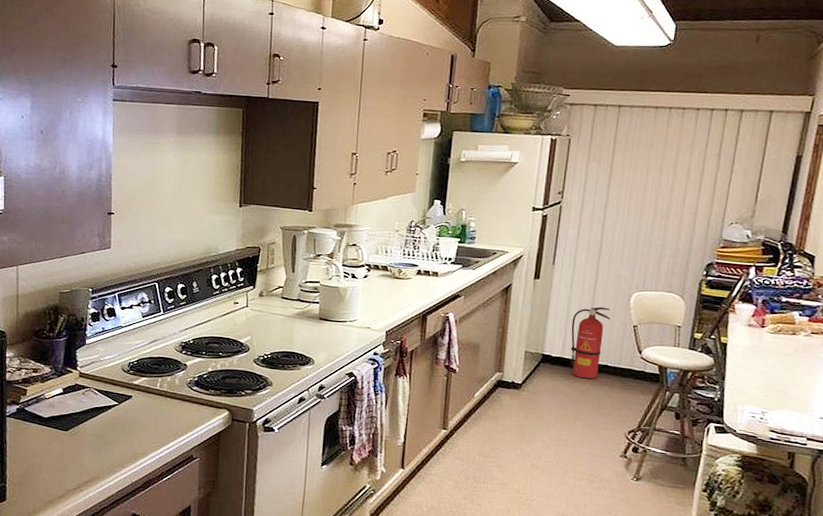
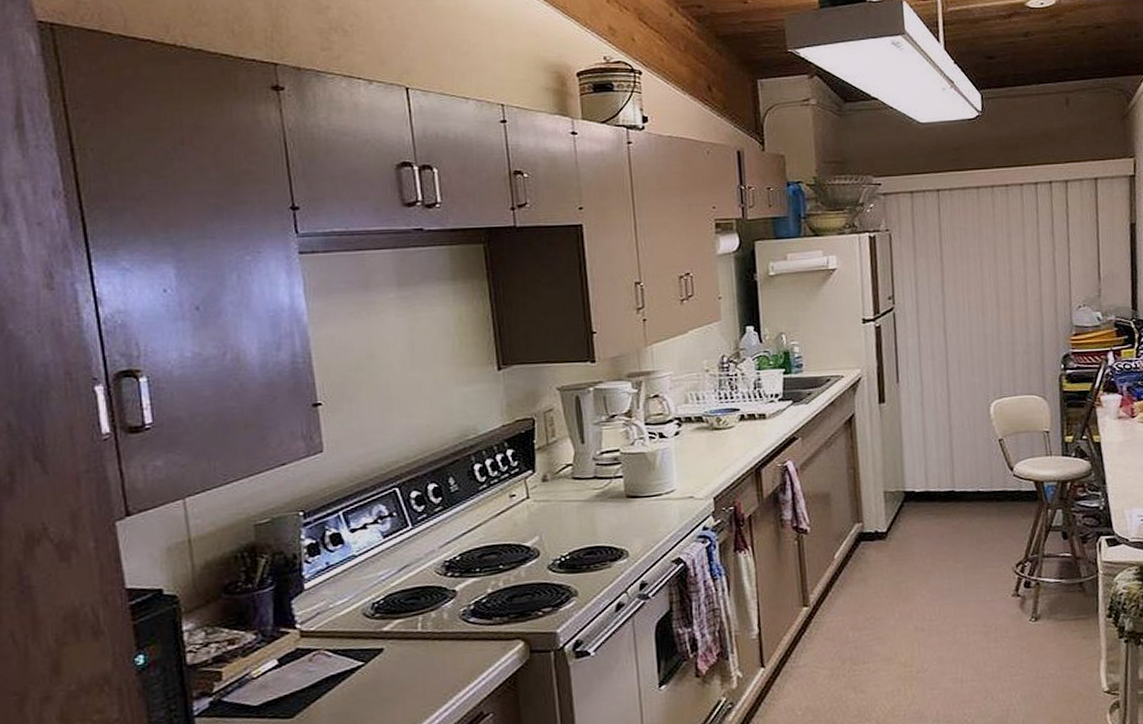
fire extinguisher: present [570,306,611,379] -> none [930,423,973,512]

